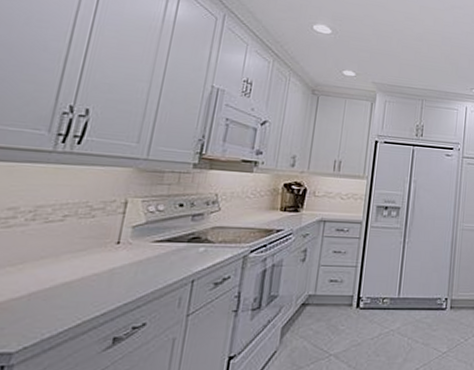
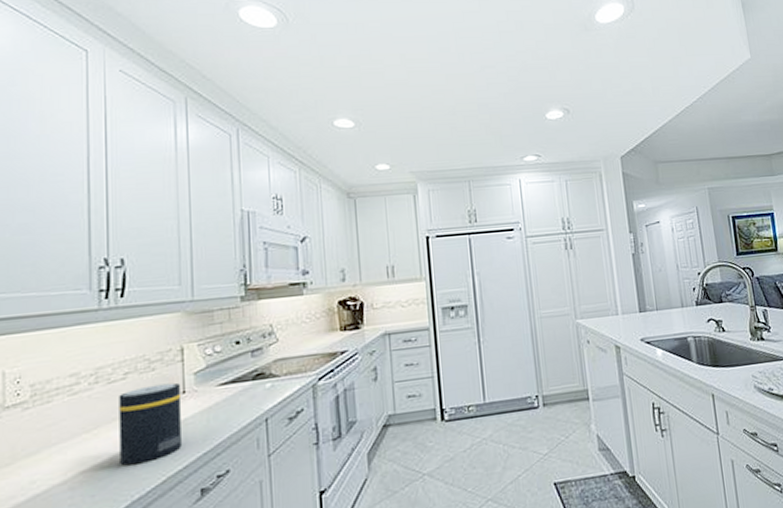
cylinder: none [38,231,117,304] -> present [119,382,182,466]

